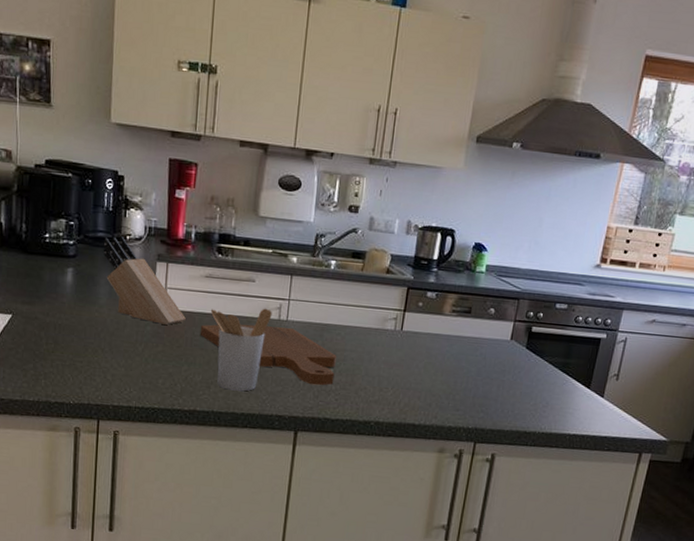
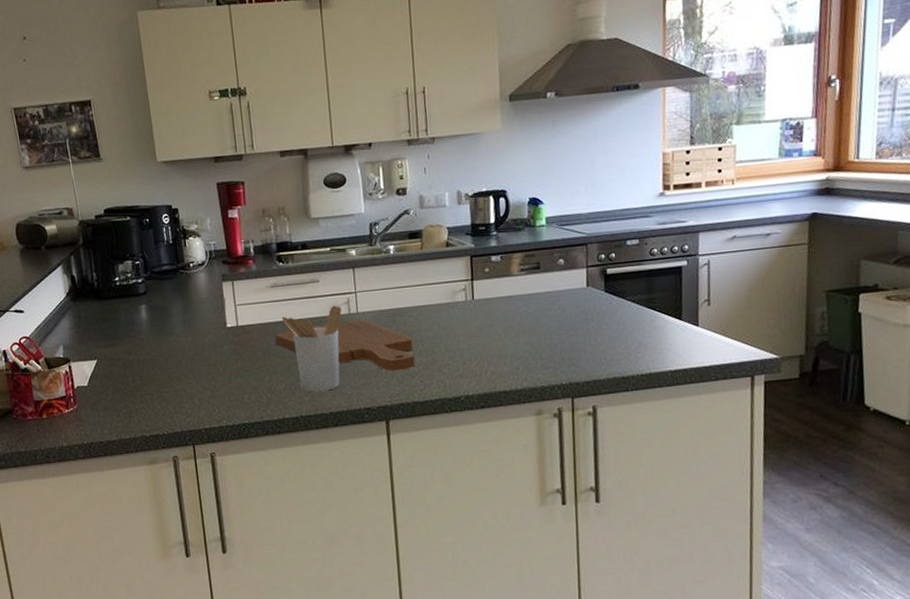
knife block: present [102,236,186,325] -> none [169,265,259,341]

